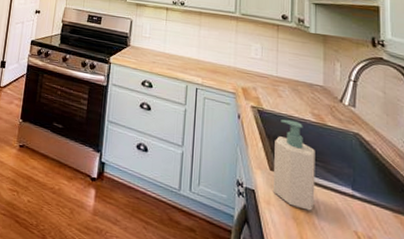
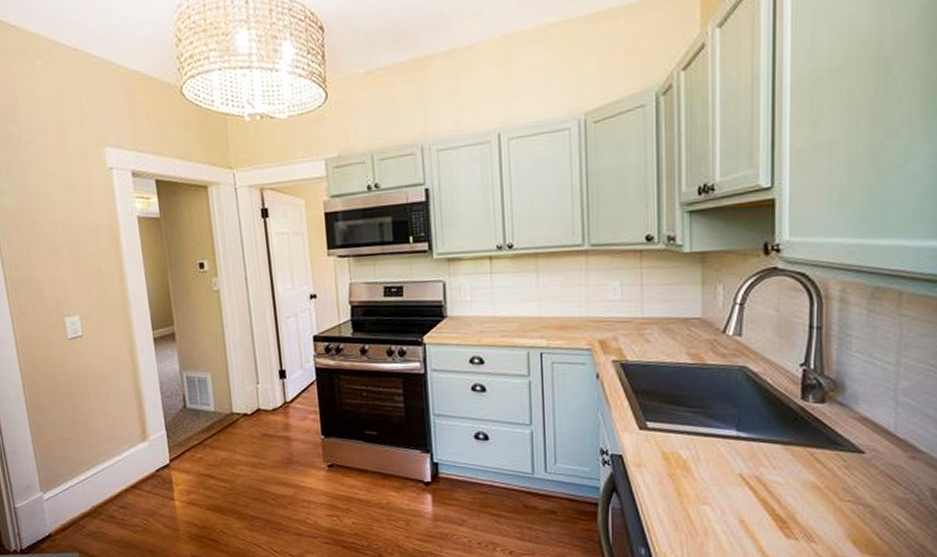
soap bottle: present [273,119,315,211] -> none [643,366,693,464]

